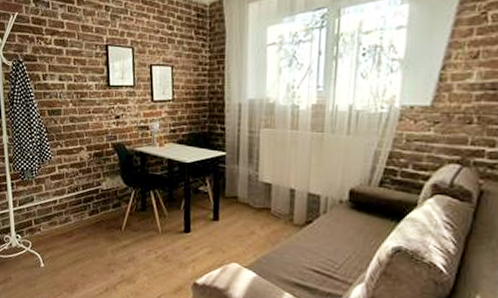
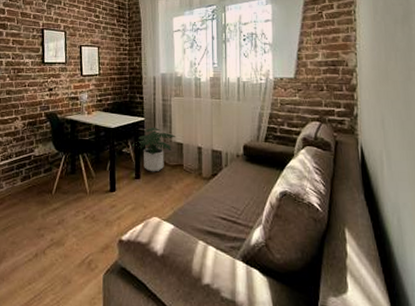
potted plant: none [209,164,263,215] -> present [131,128,175,172]

